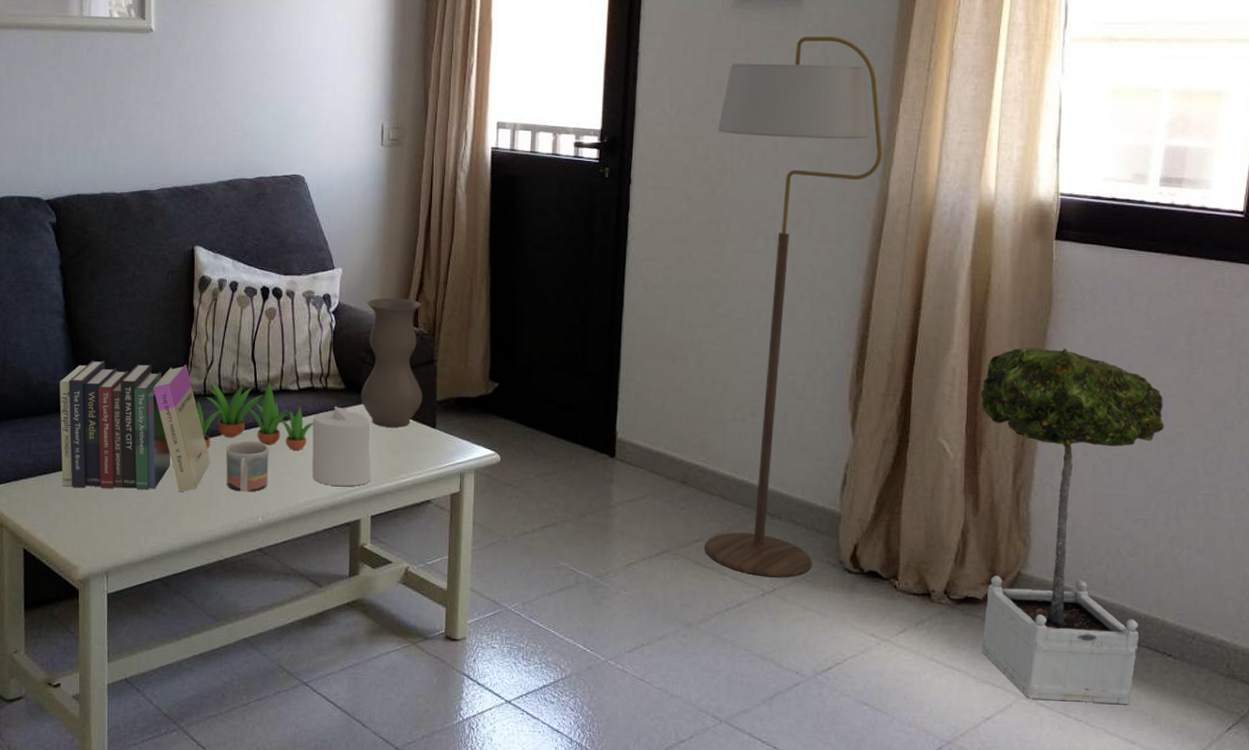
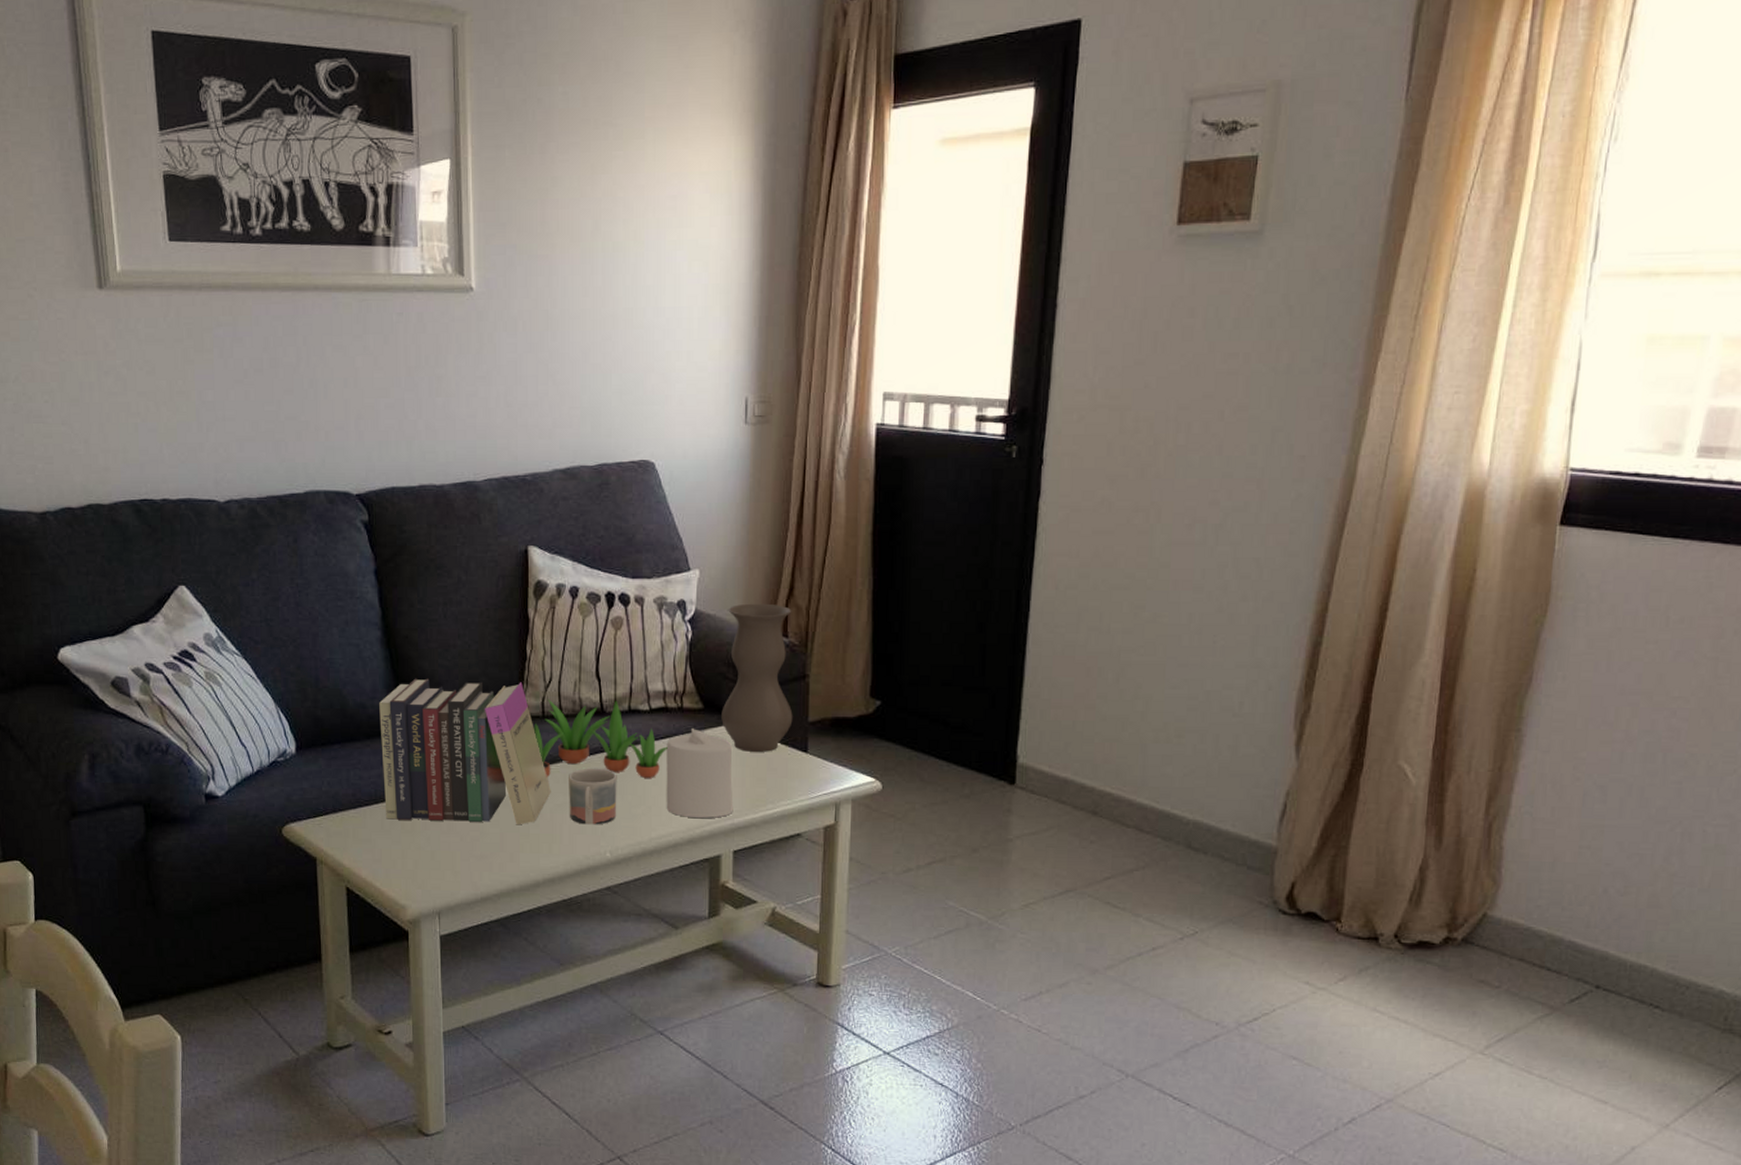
floor lamp: present [705,37,883,578] -> none [1116,278,1353,920]
potted tree: present [980,347,1164,705] -> none [1434,655,1677,1062]

